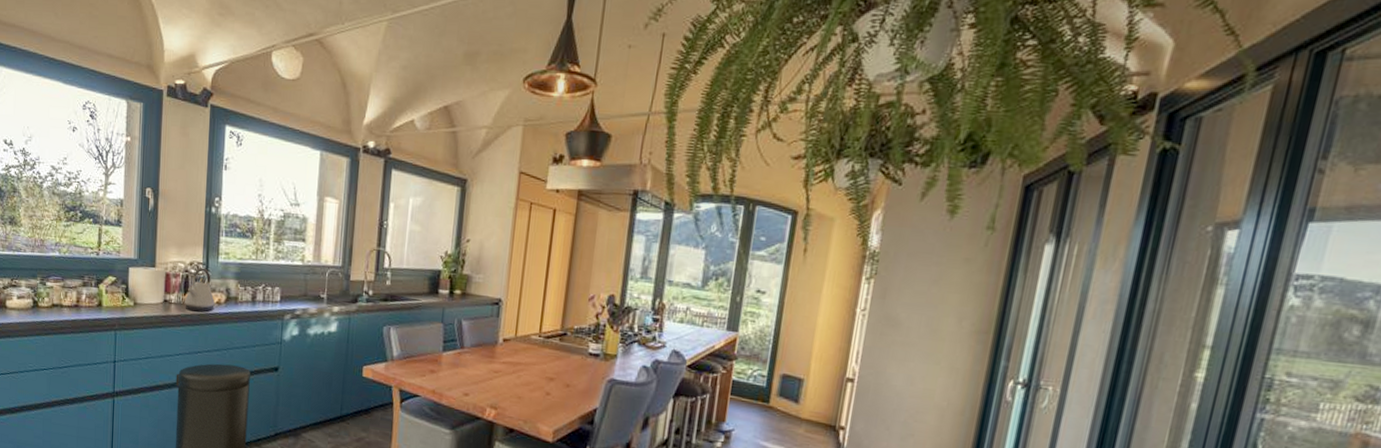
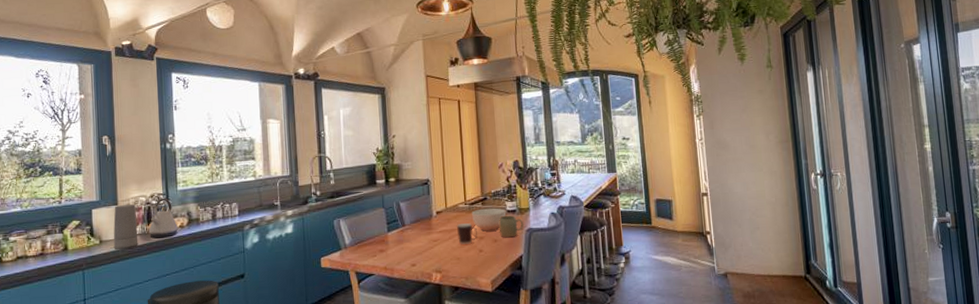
canister: none [147,267,174,318] -> present [113,203,139,251]
mug: none [522,358,549,384] -> present [456,223,478,245]
bowl: none [544,345,588,374] -> present [471,207,507,232]
mug: none [574,358,606,386] -> present [499,215,524,238]

